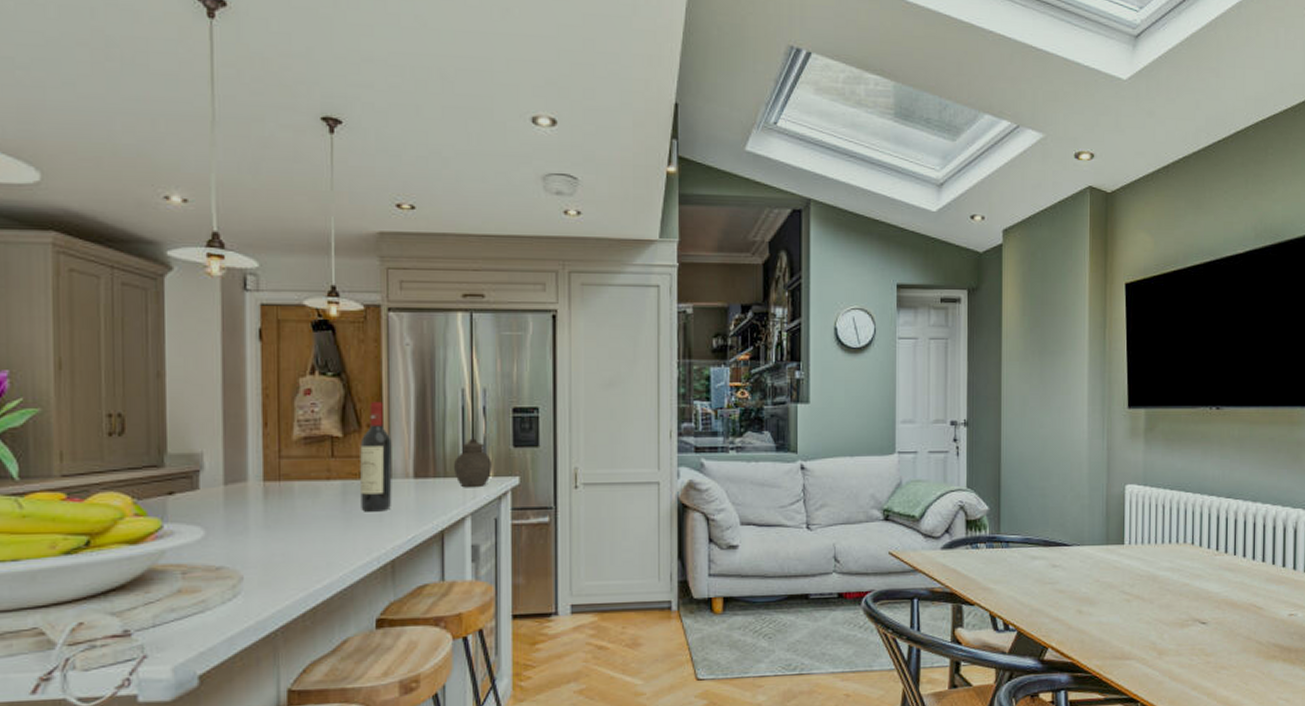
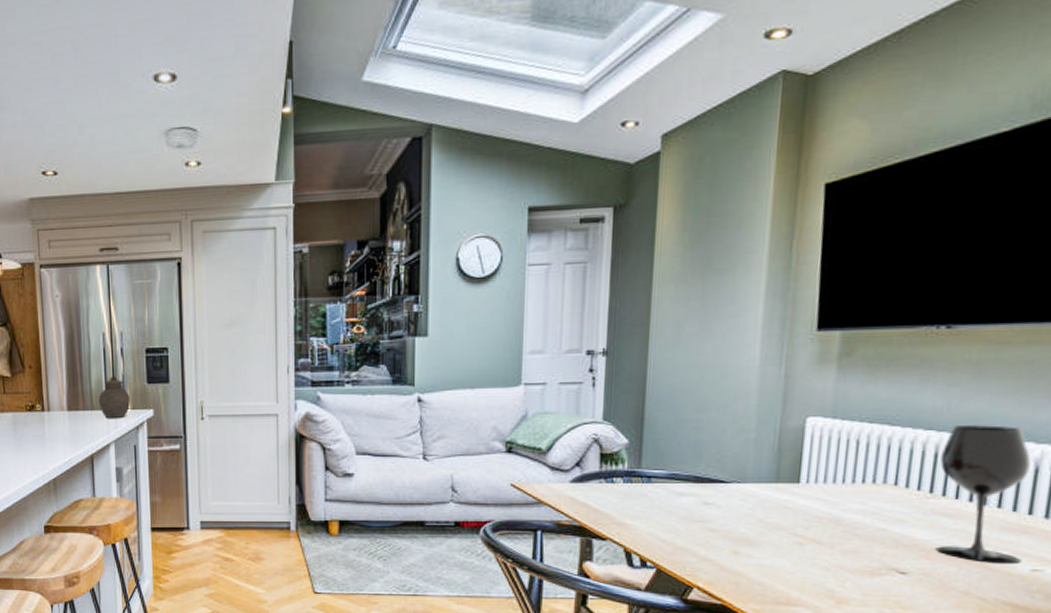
wine bottle: present [360,401,392,512] -> none [24,346,52,439]
wineglass: none [1222,491,1282,610] -> present [935,425,1031,563]

